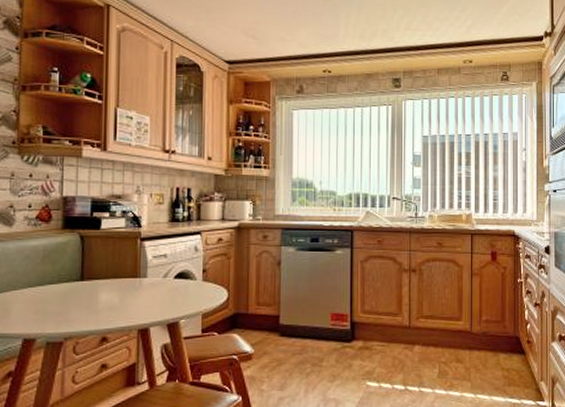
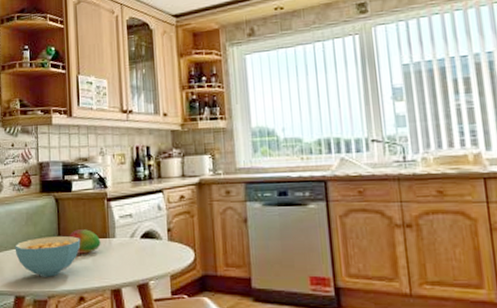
cereal bowl: none [26,276,107,318] -> present [15,236,81,277]
fruit: none [94,269,130,294] -> present [69,229,101,254]

